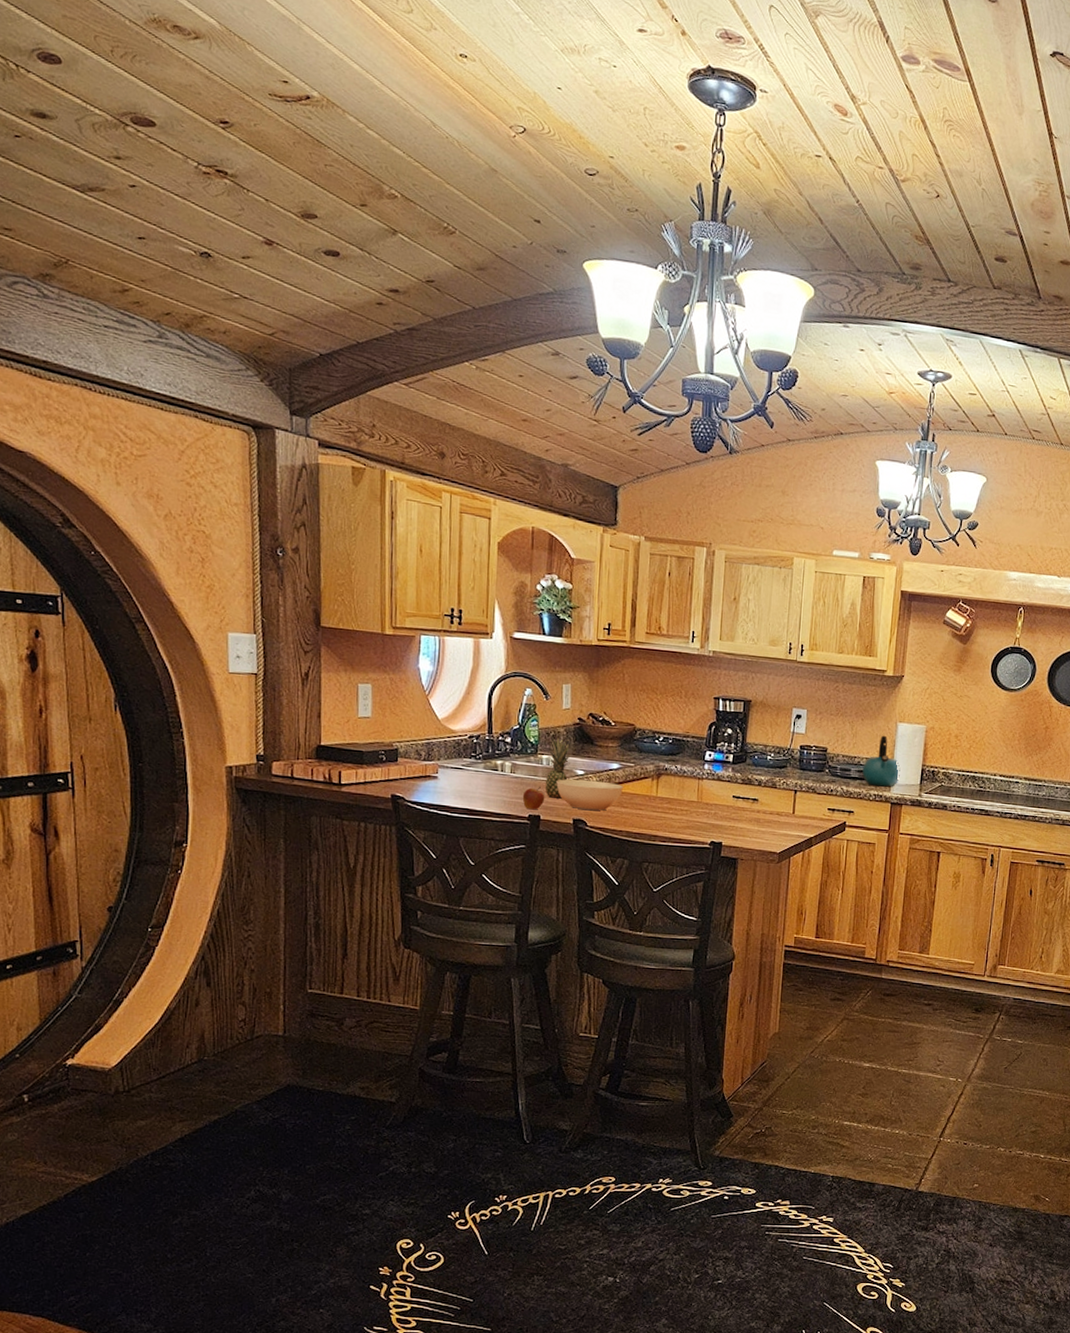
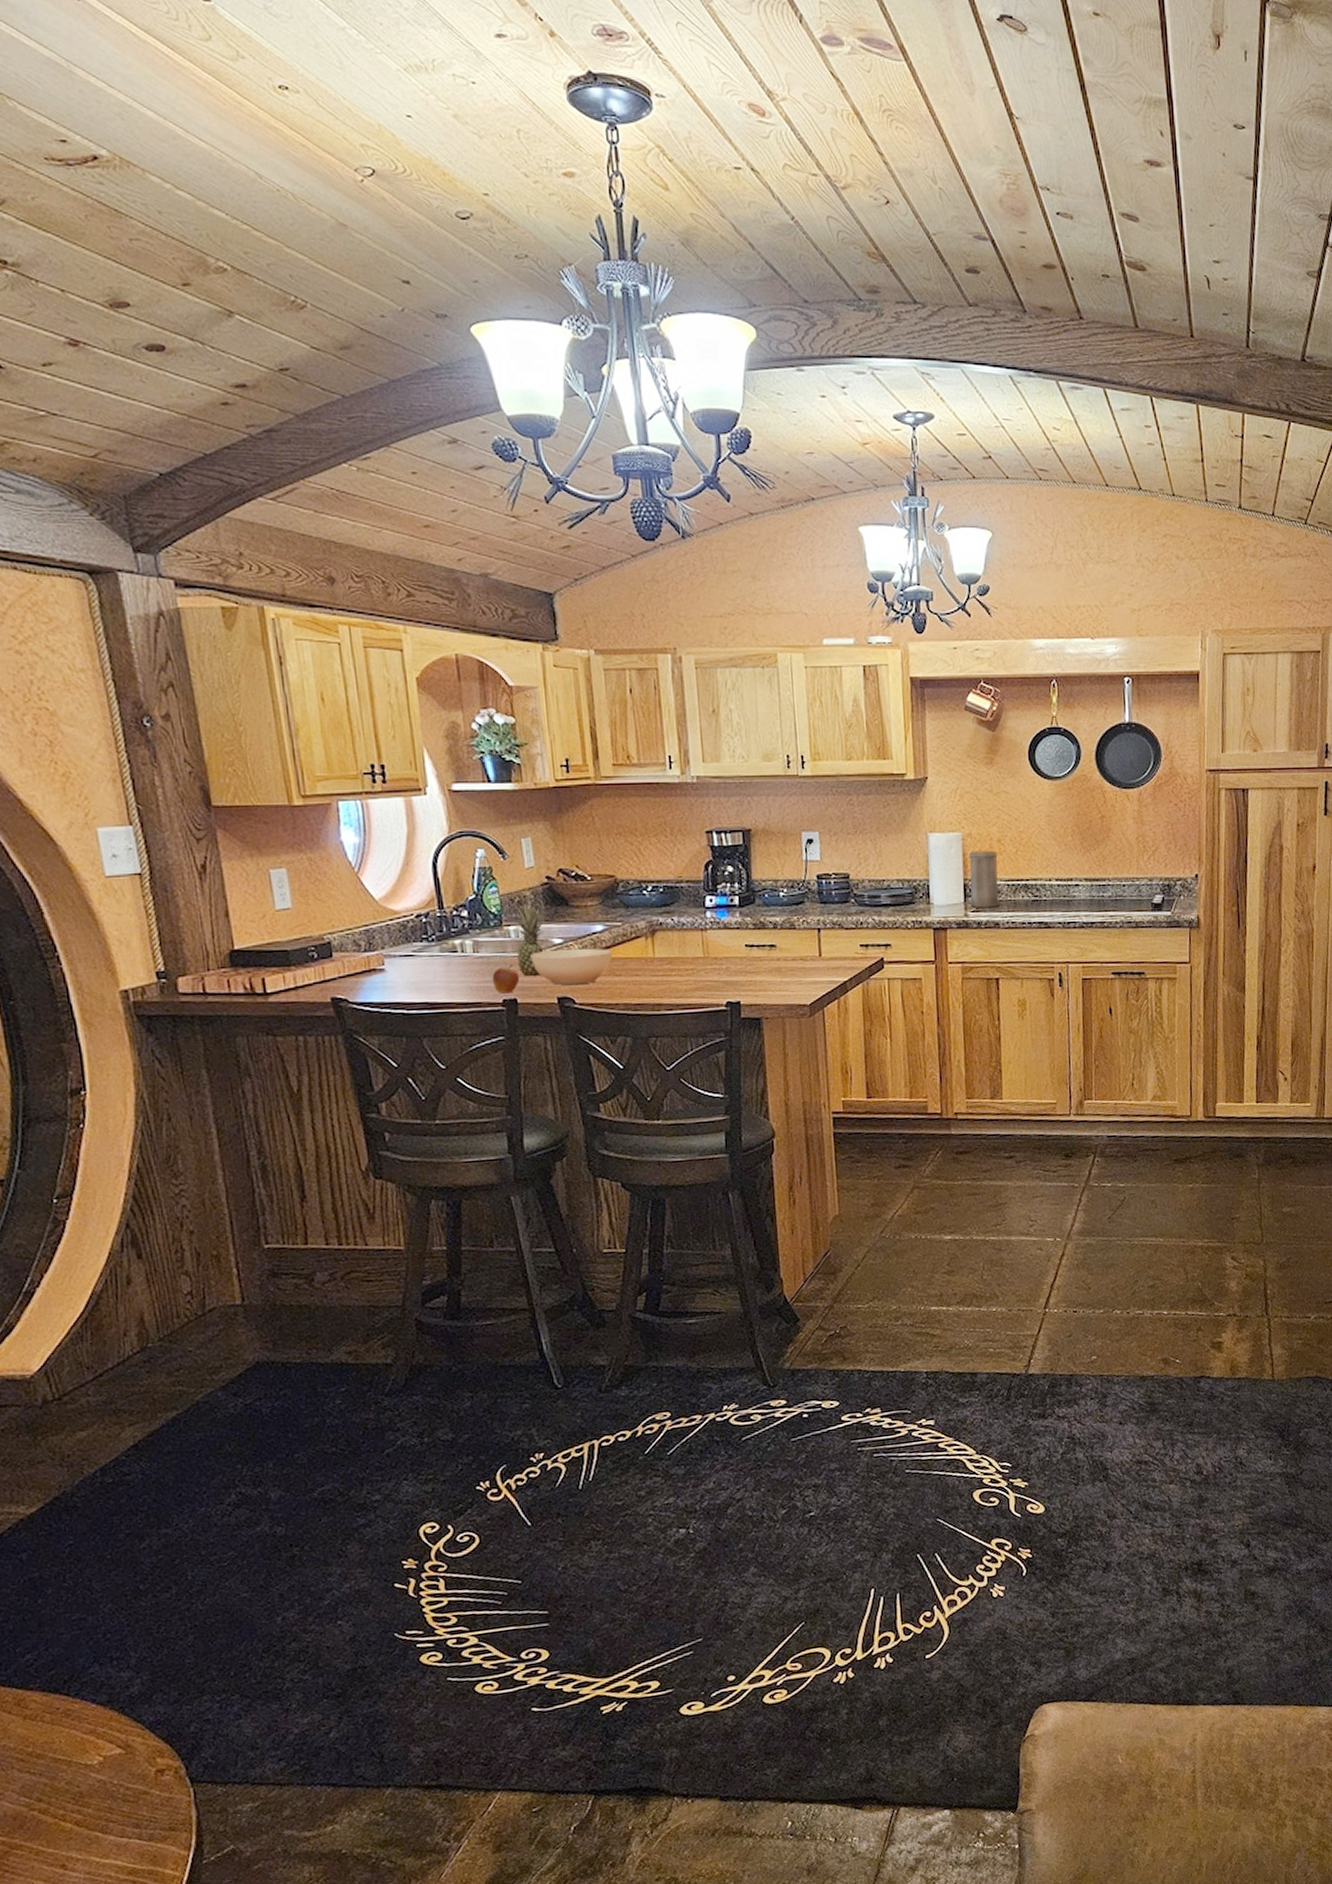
kettle: present [862,735,900,787] -> none [894,850,939,911]
canister: none [925,742,954,792] -> present [969,850,999,908]

